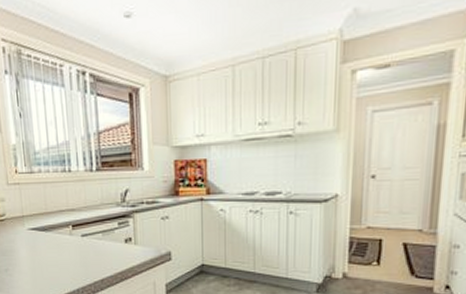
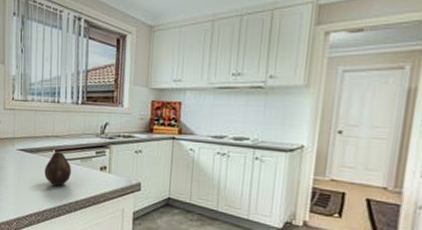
fruit: none [62,225,94,264] -> present [45,150,72,186]

